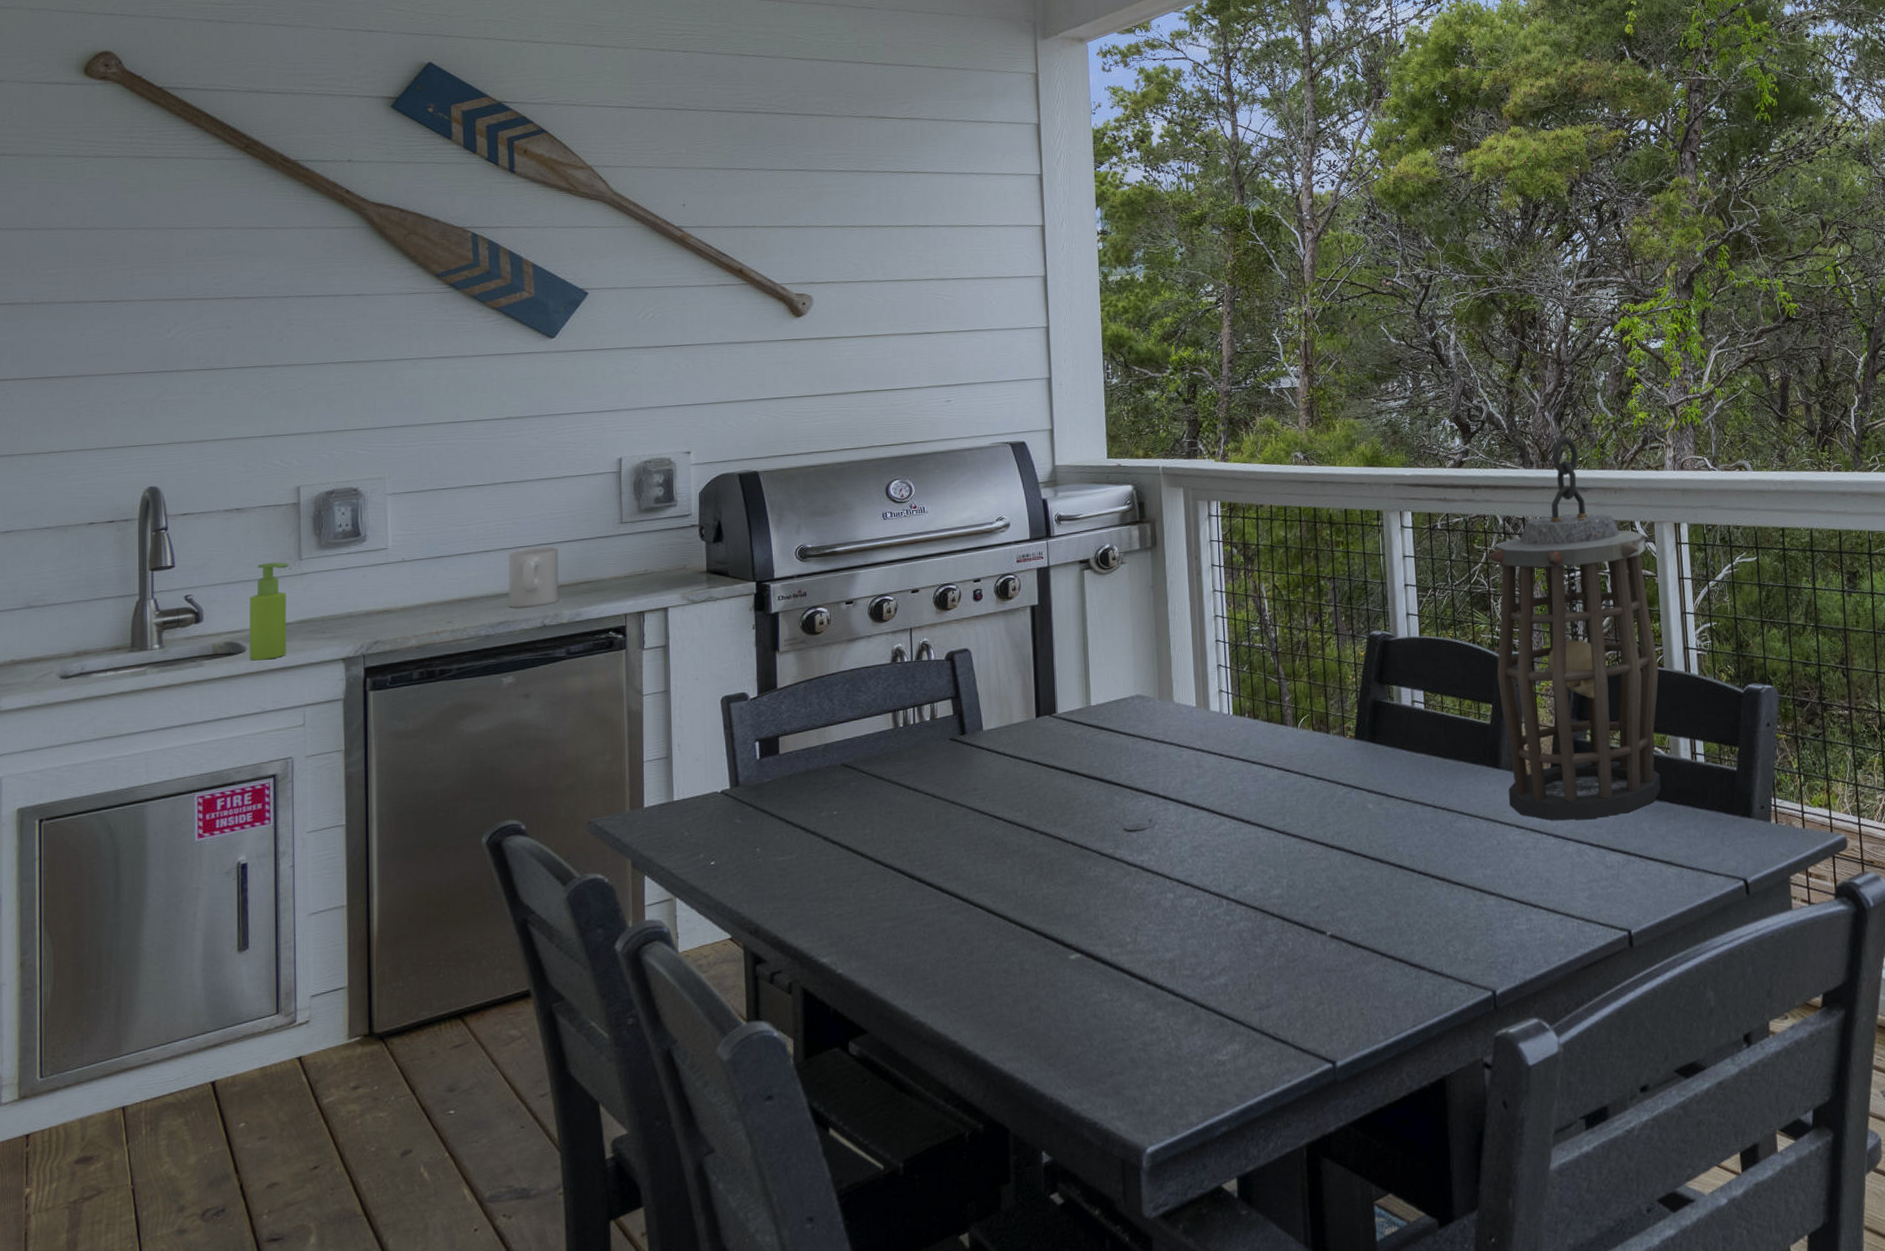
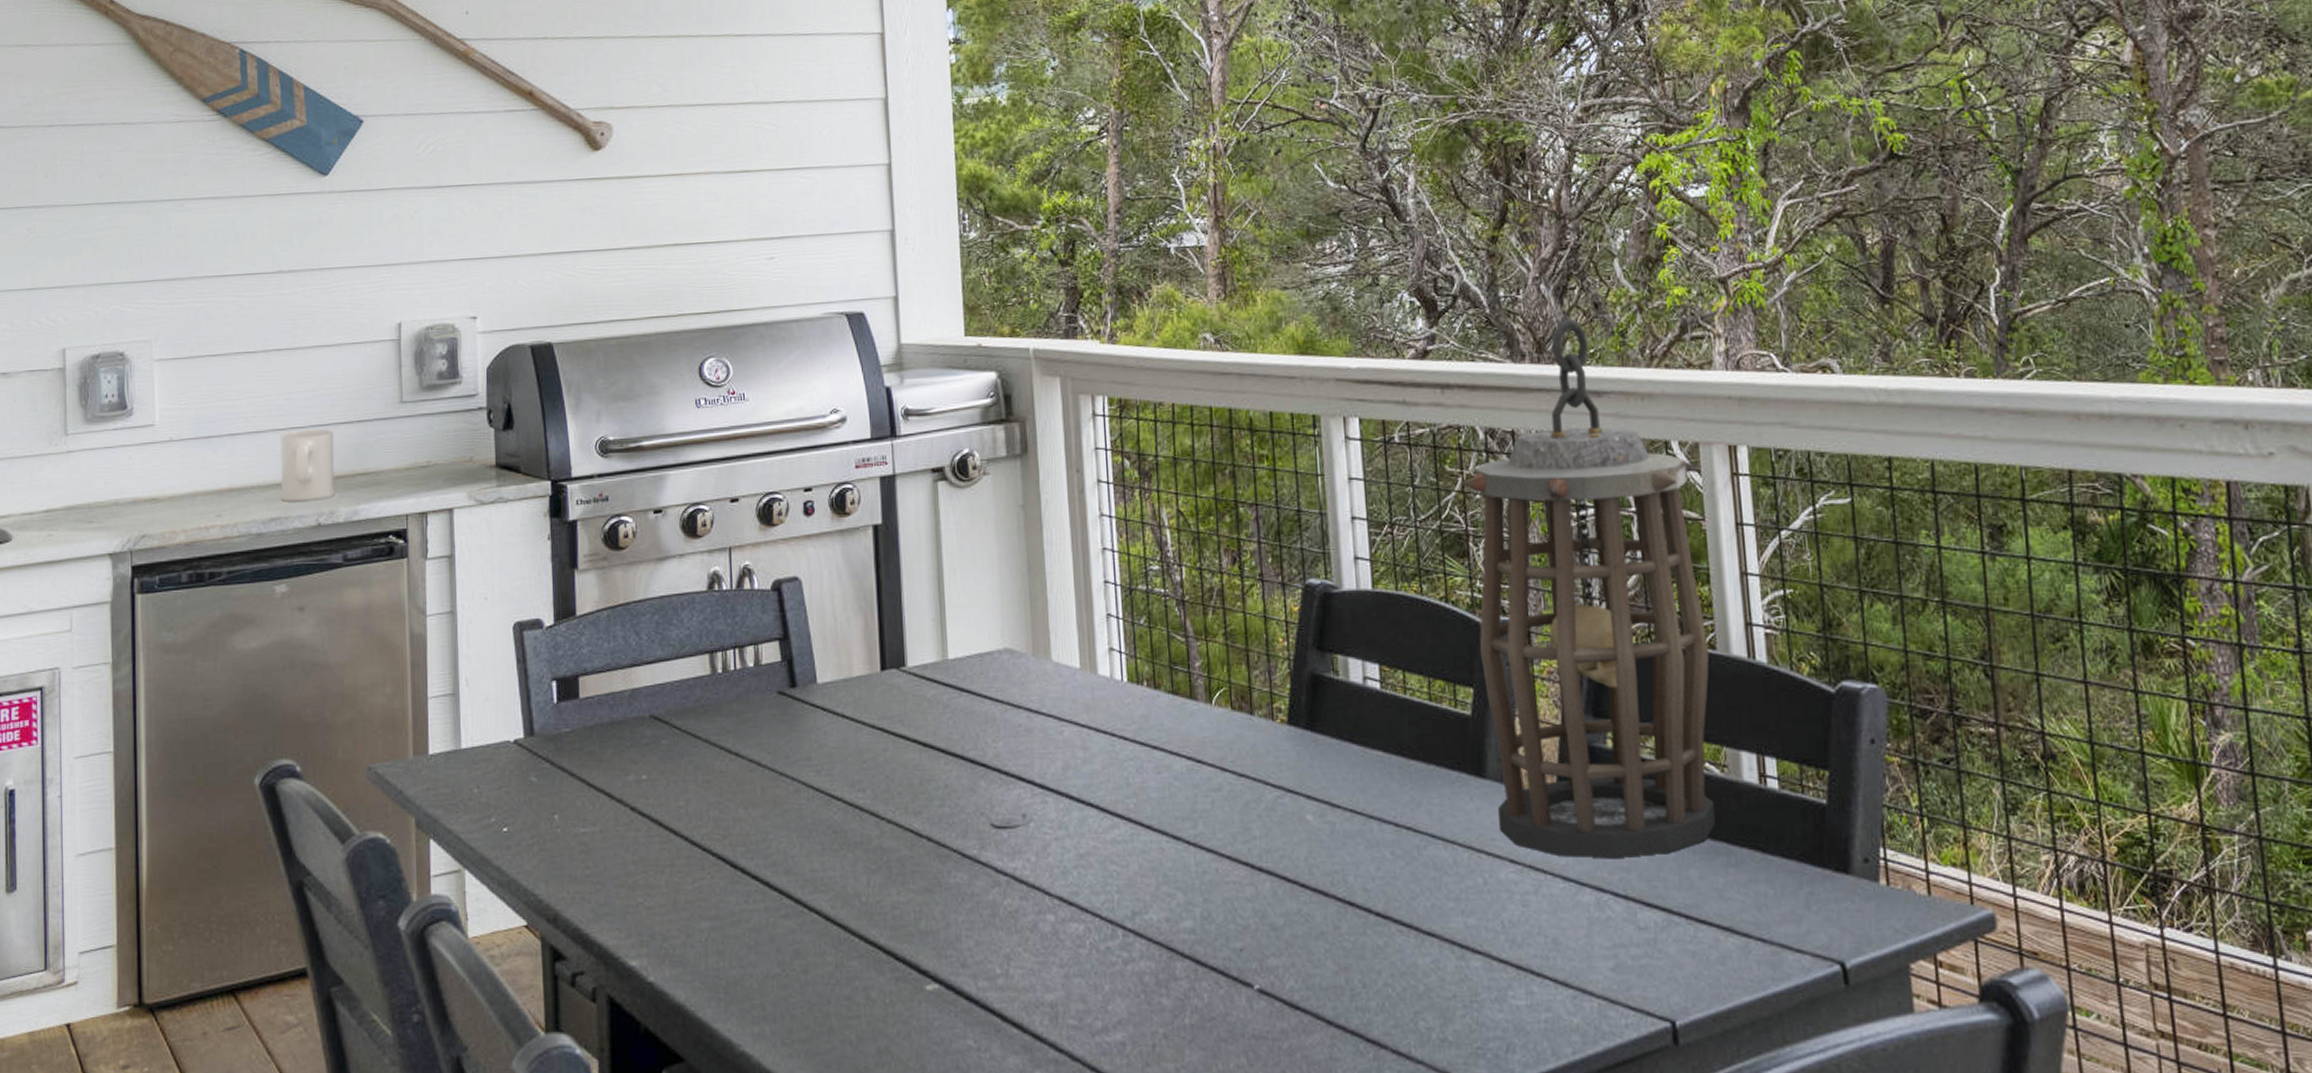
soap dispenser: present [249,562,290,661] -> none [15,437,56,552]

